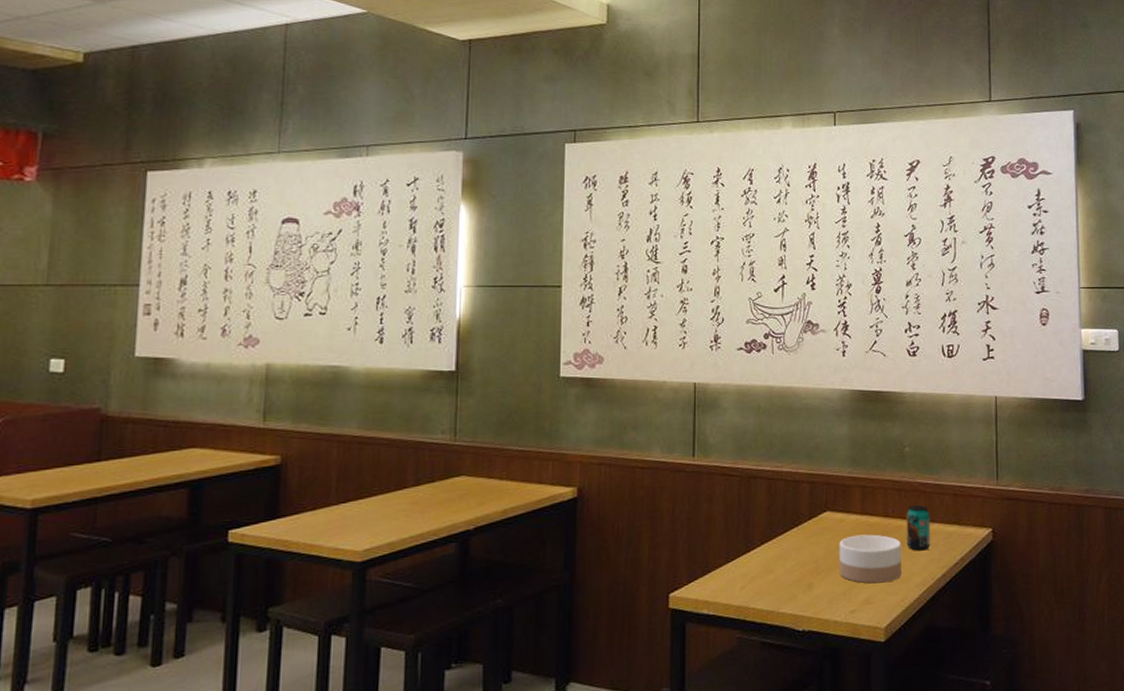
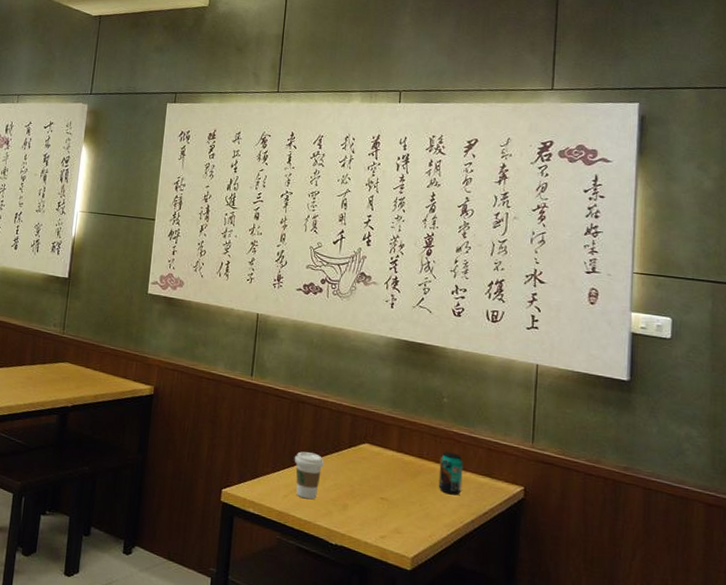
coffee cup: none [749,532,784,586] -> present [294,451,325,500]
bowl: present [839,534,901,584] -> none [373,469,433,518]

